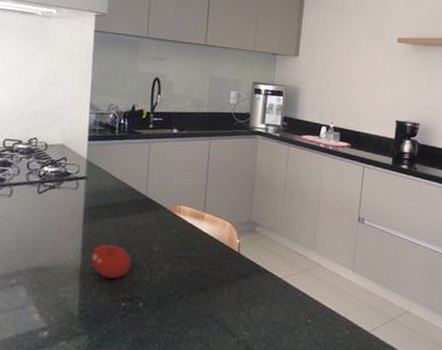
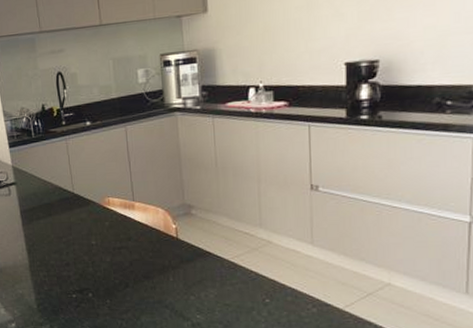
fruit: present [91,244,132,279] -> none [36,243,74,273]

